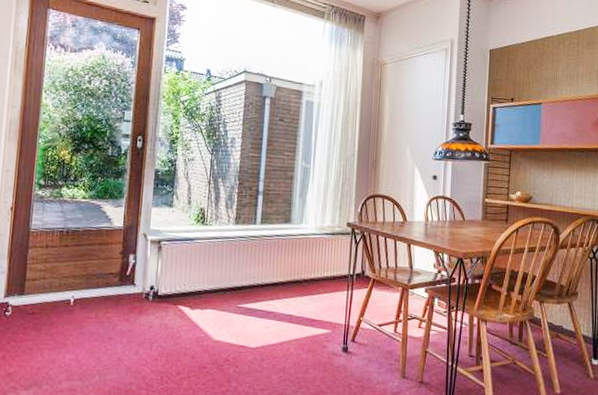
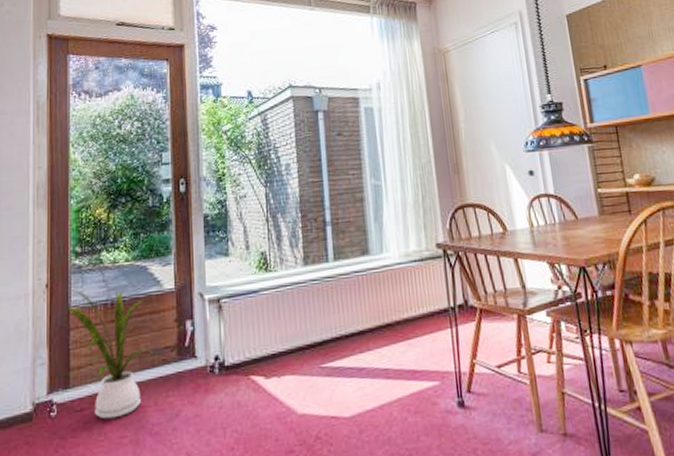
house plant: none [28,215,99,324] -> present [66,289,153,419]

